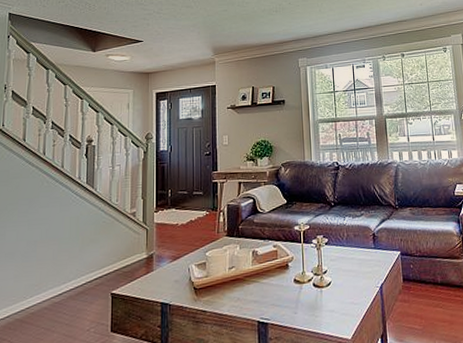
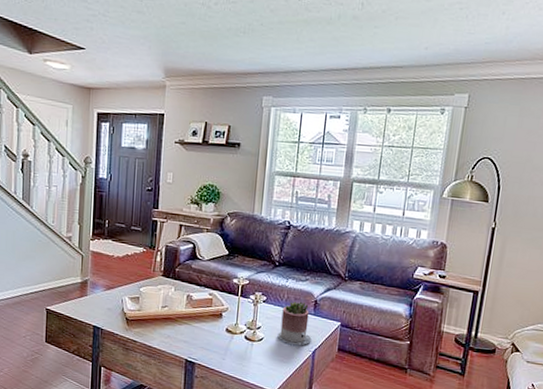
succulent planter: none [344,237,377,284] -> present [277,301,312,346]

